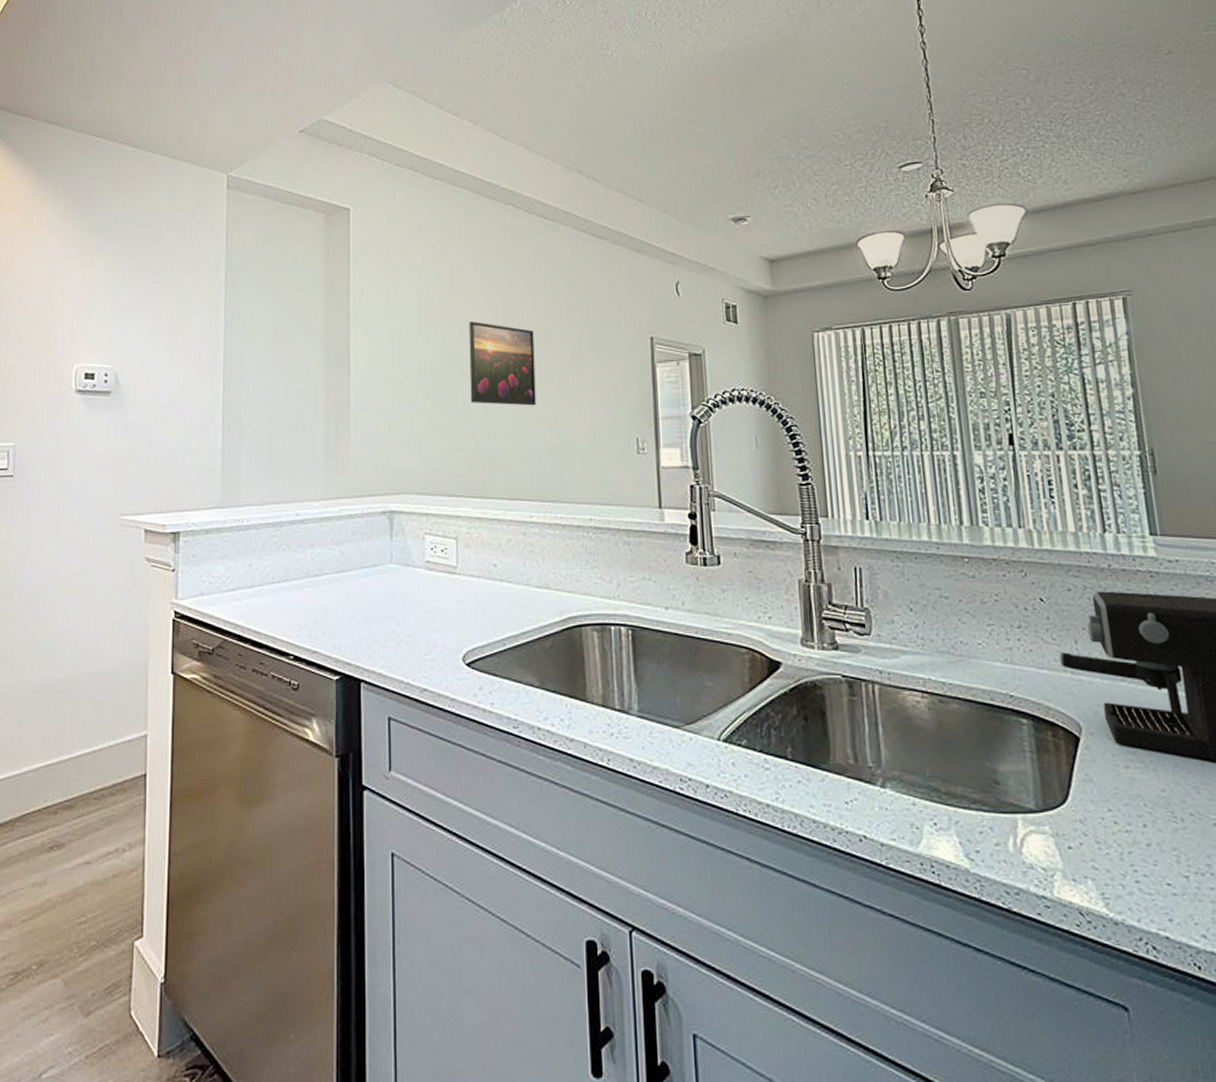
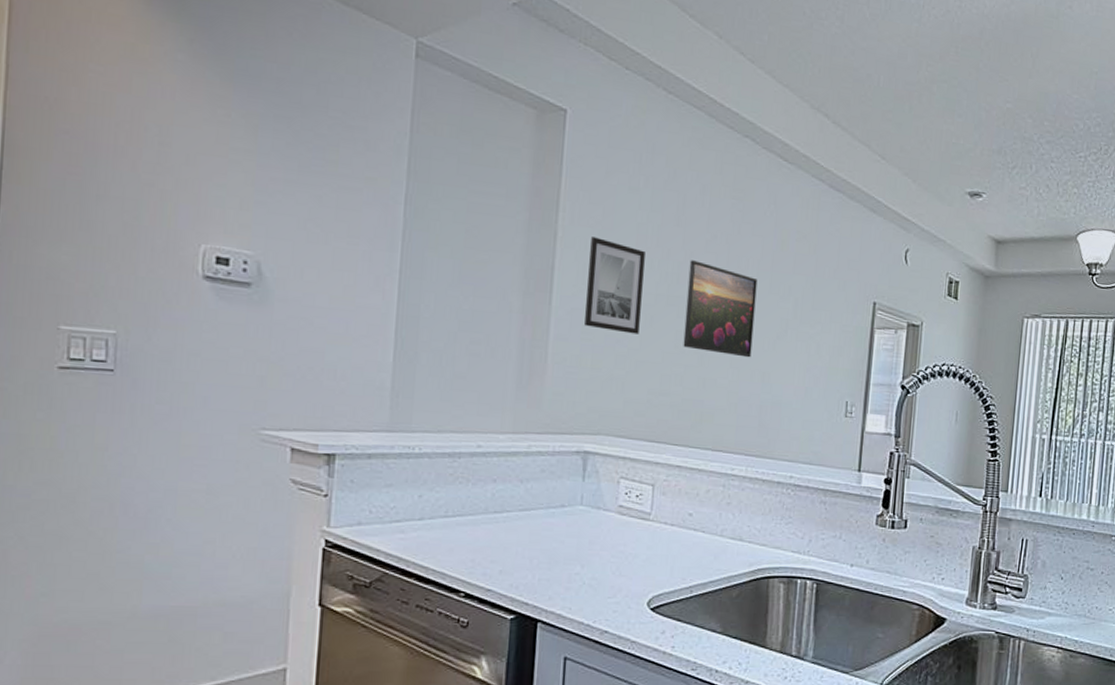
wall art: none [379,313,429,396] -> present [584,237,645,334]

